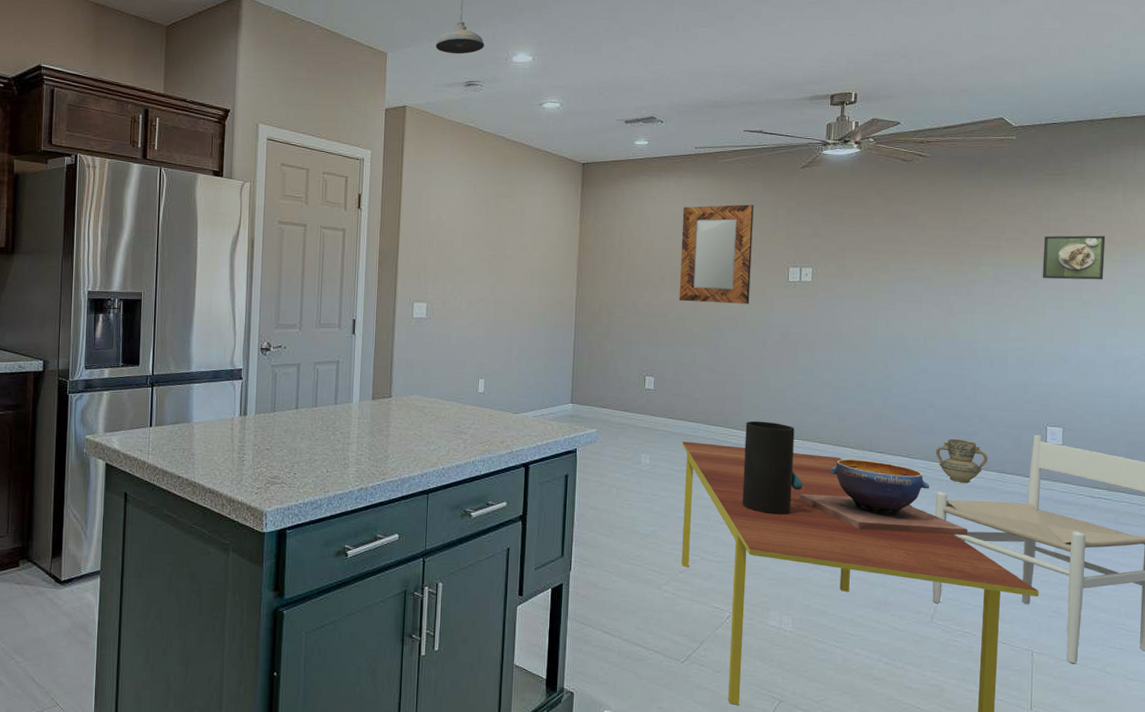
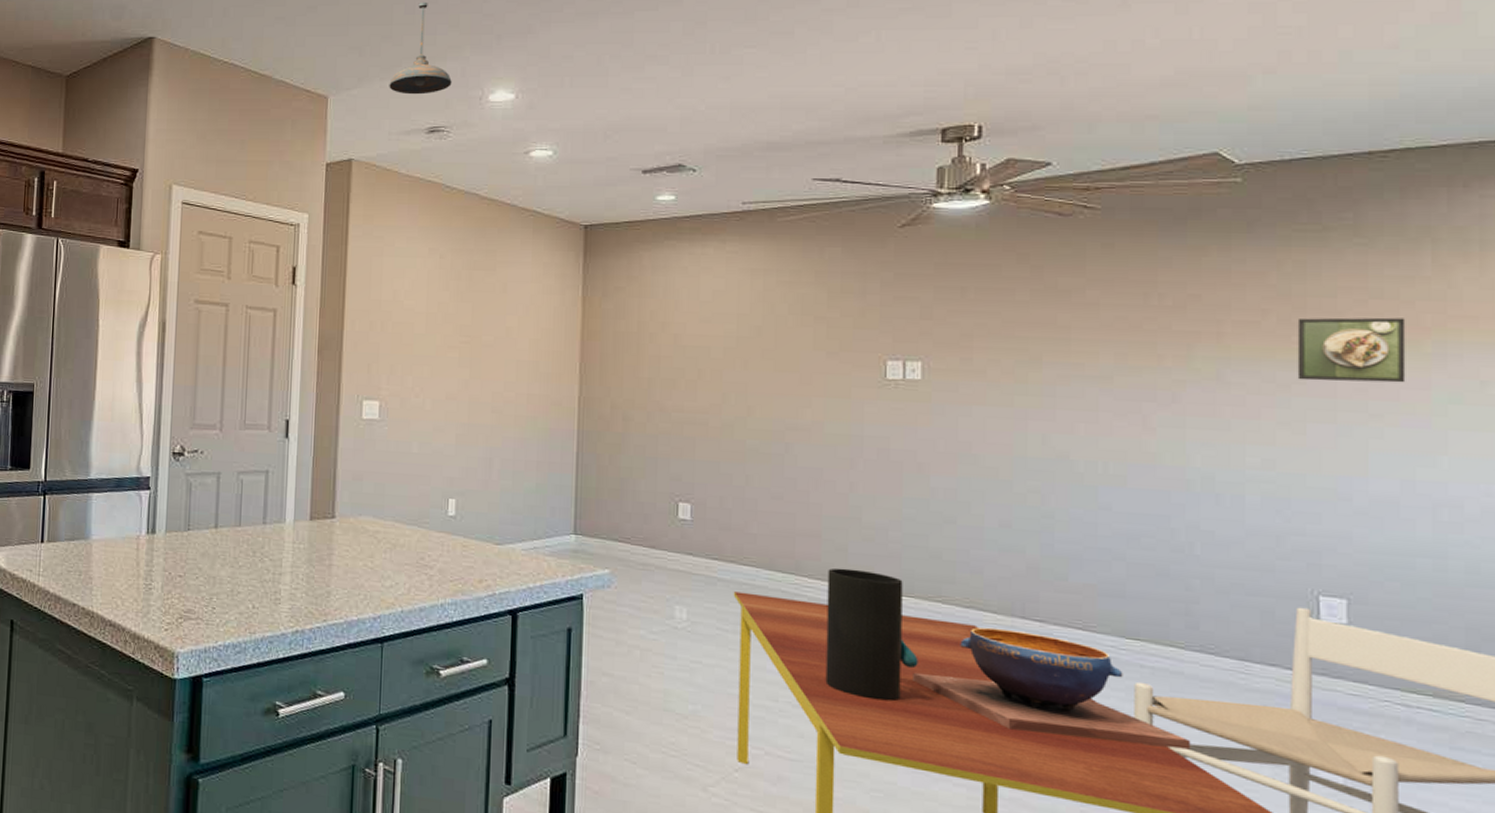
home mirror: present [678,204,754,304] -> none [723,276,831,410]
ceramic jug: present [935,438,989,483] -> none [1129,606,1220,672]

